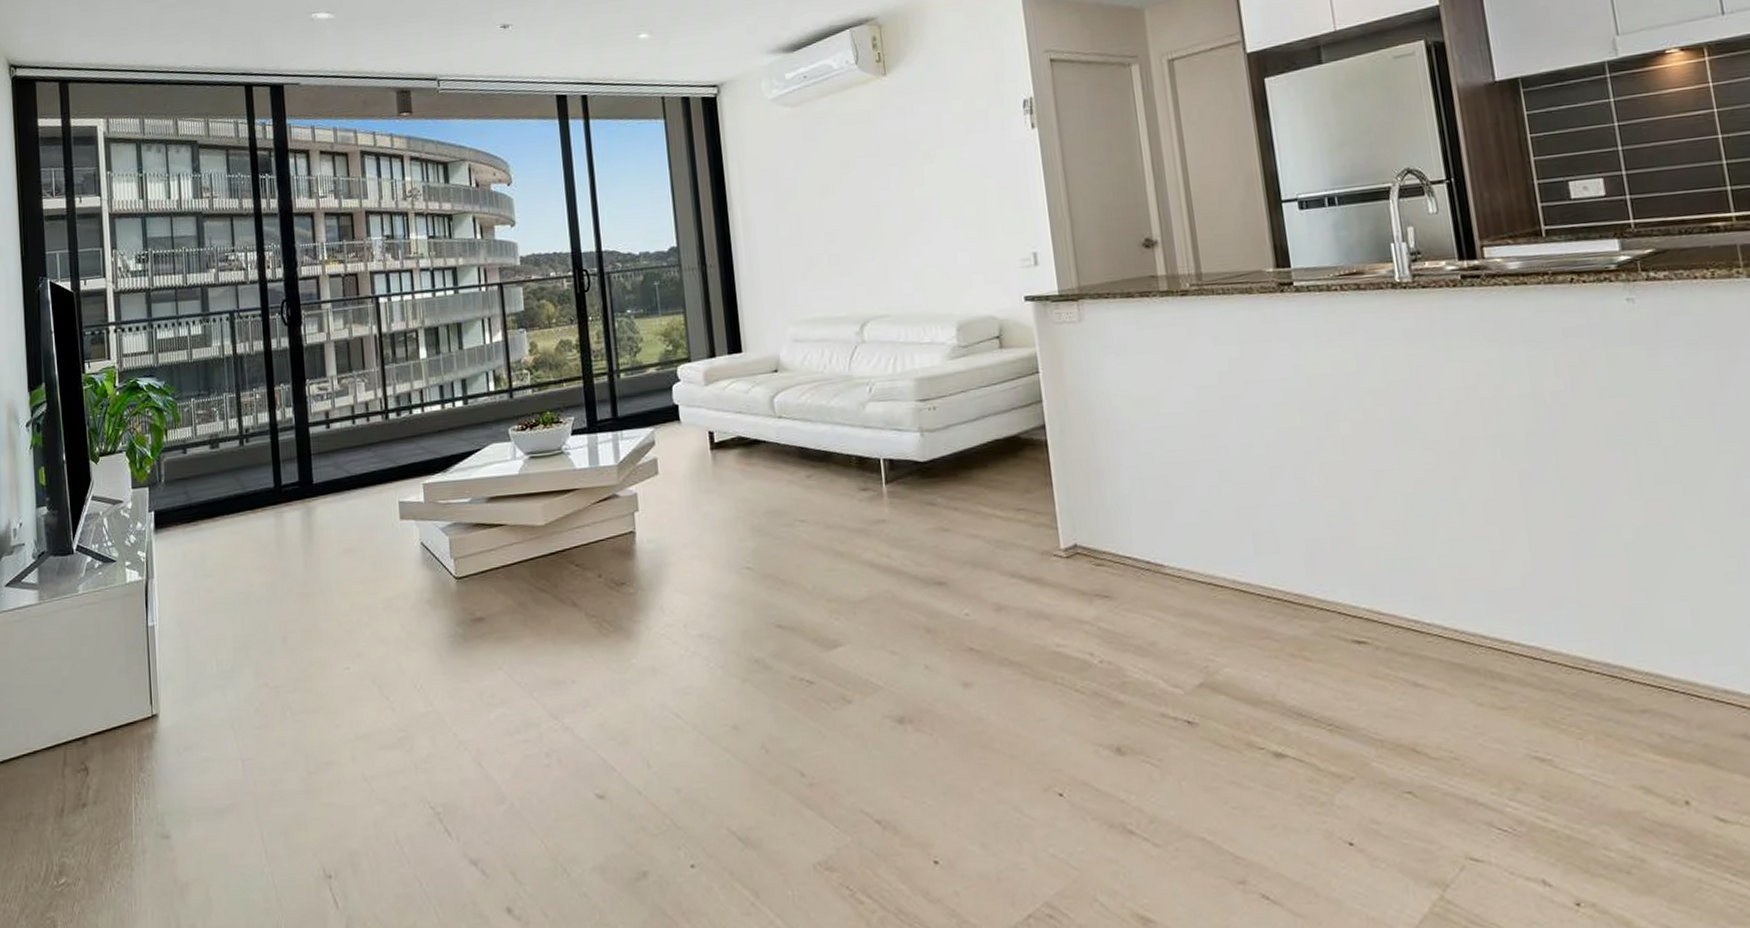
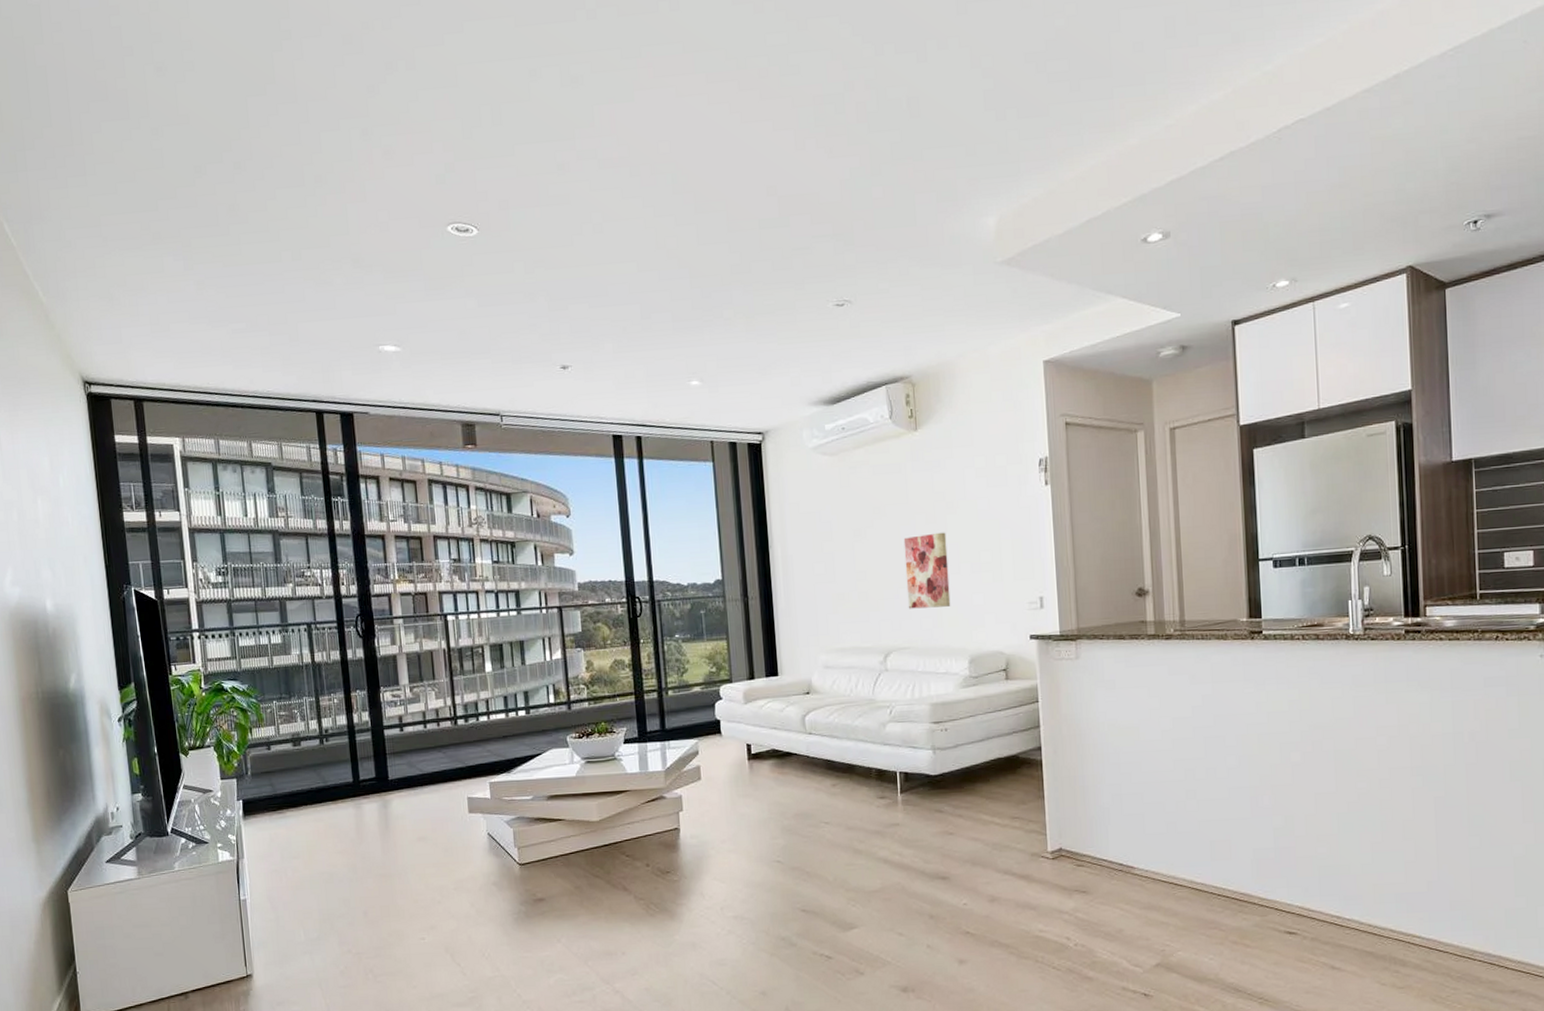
wall art: none [876,184,933,272] -> present [903,532,951,609]

